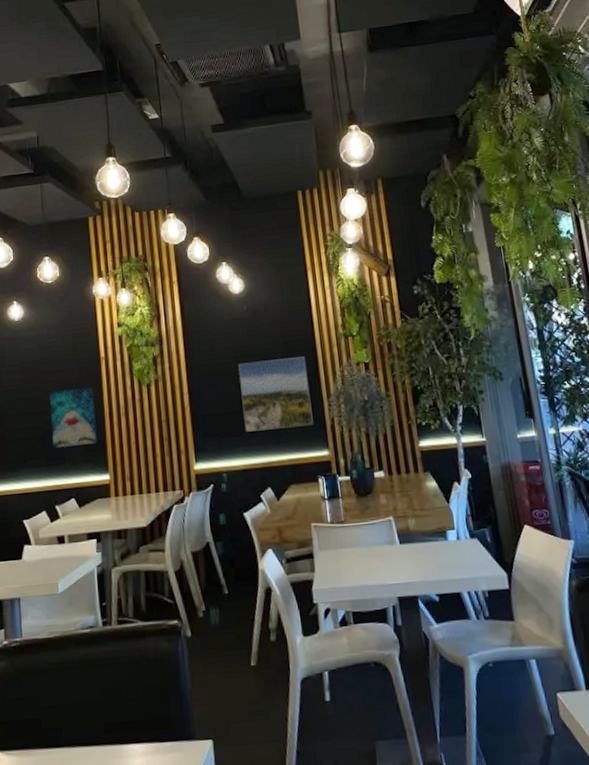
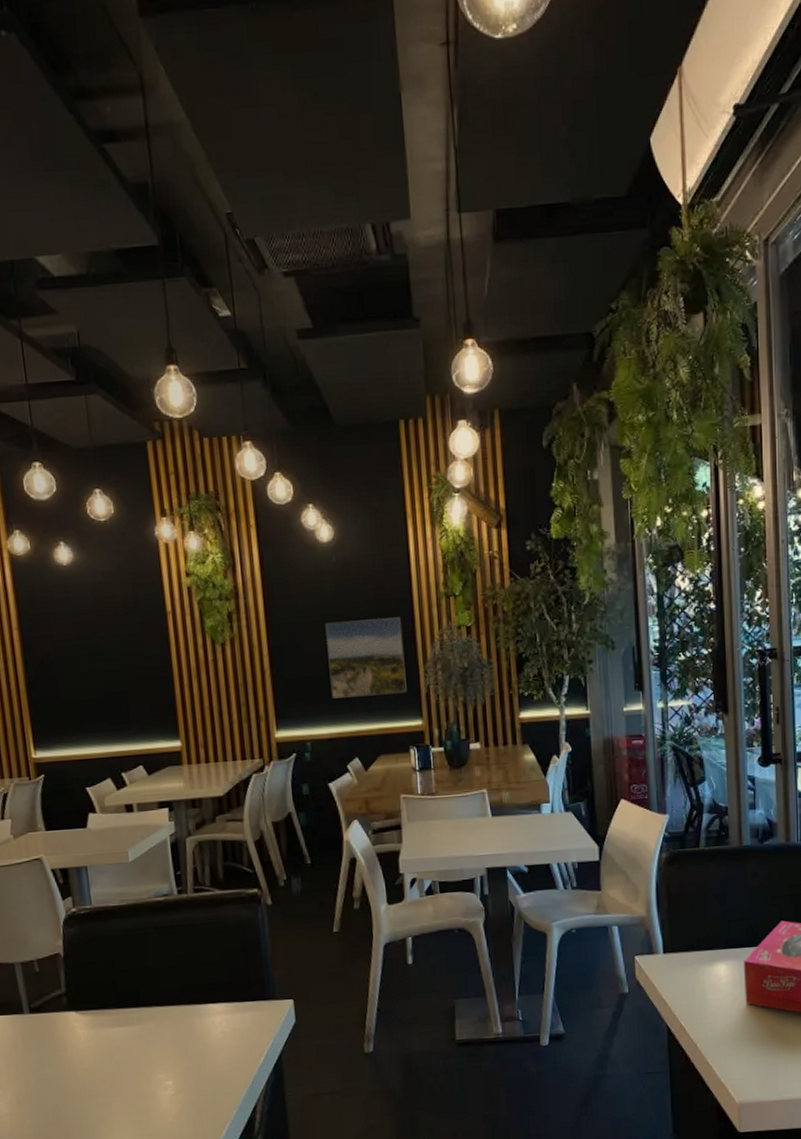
wall art: present [49,387,97,449] -> none [108,645,166,712]

